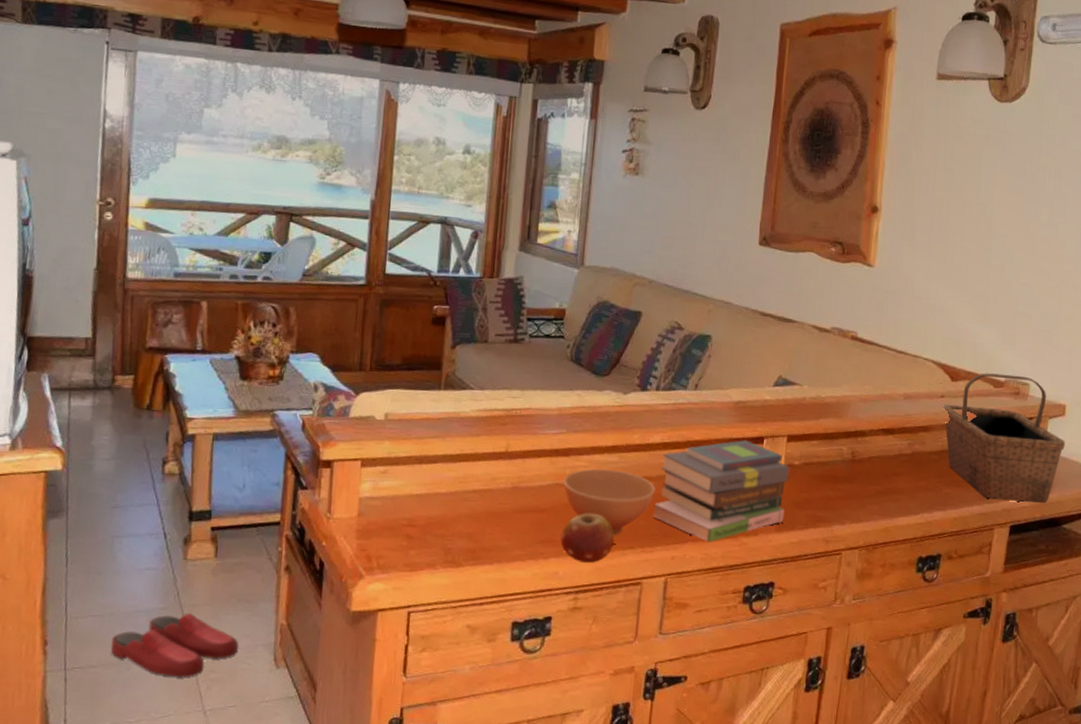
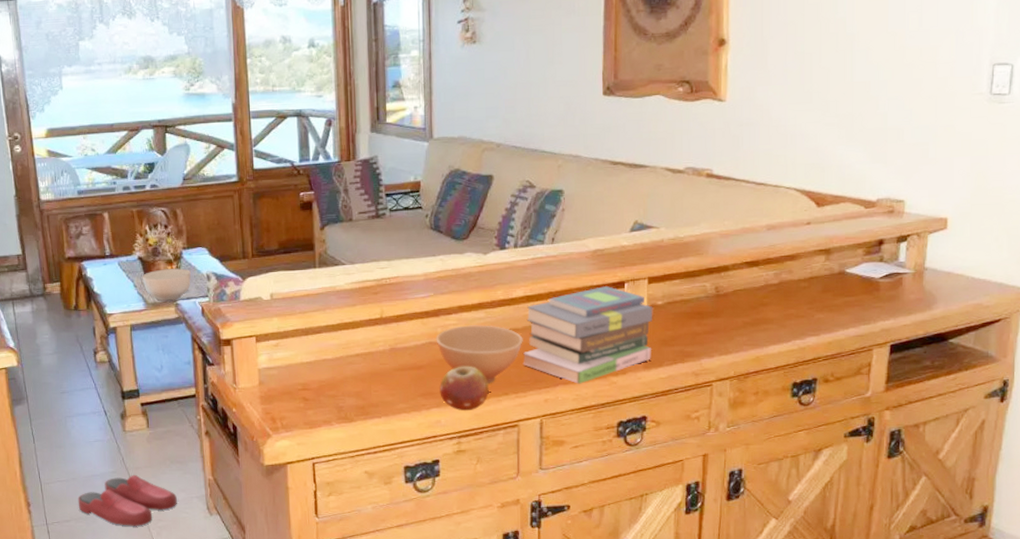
bowl: none [236,372,296,411] -> present [142,268,191,302]
basket: present [944,373,1065,504] -> none [810,193,948,321]

